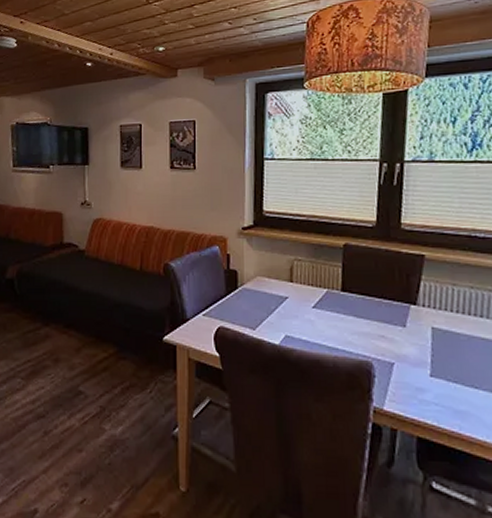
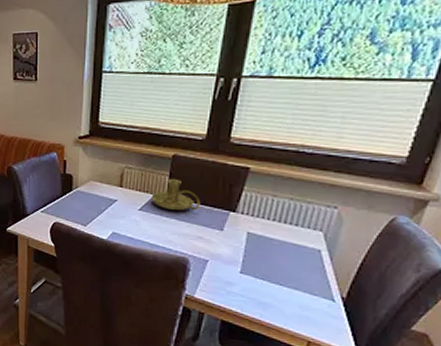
candle holder: none [324,270,379,305] -> present [151,178,201,211]

